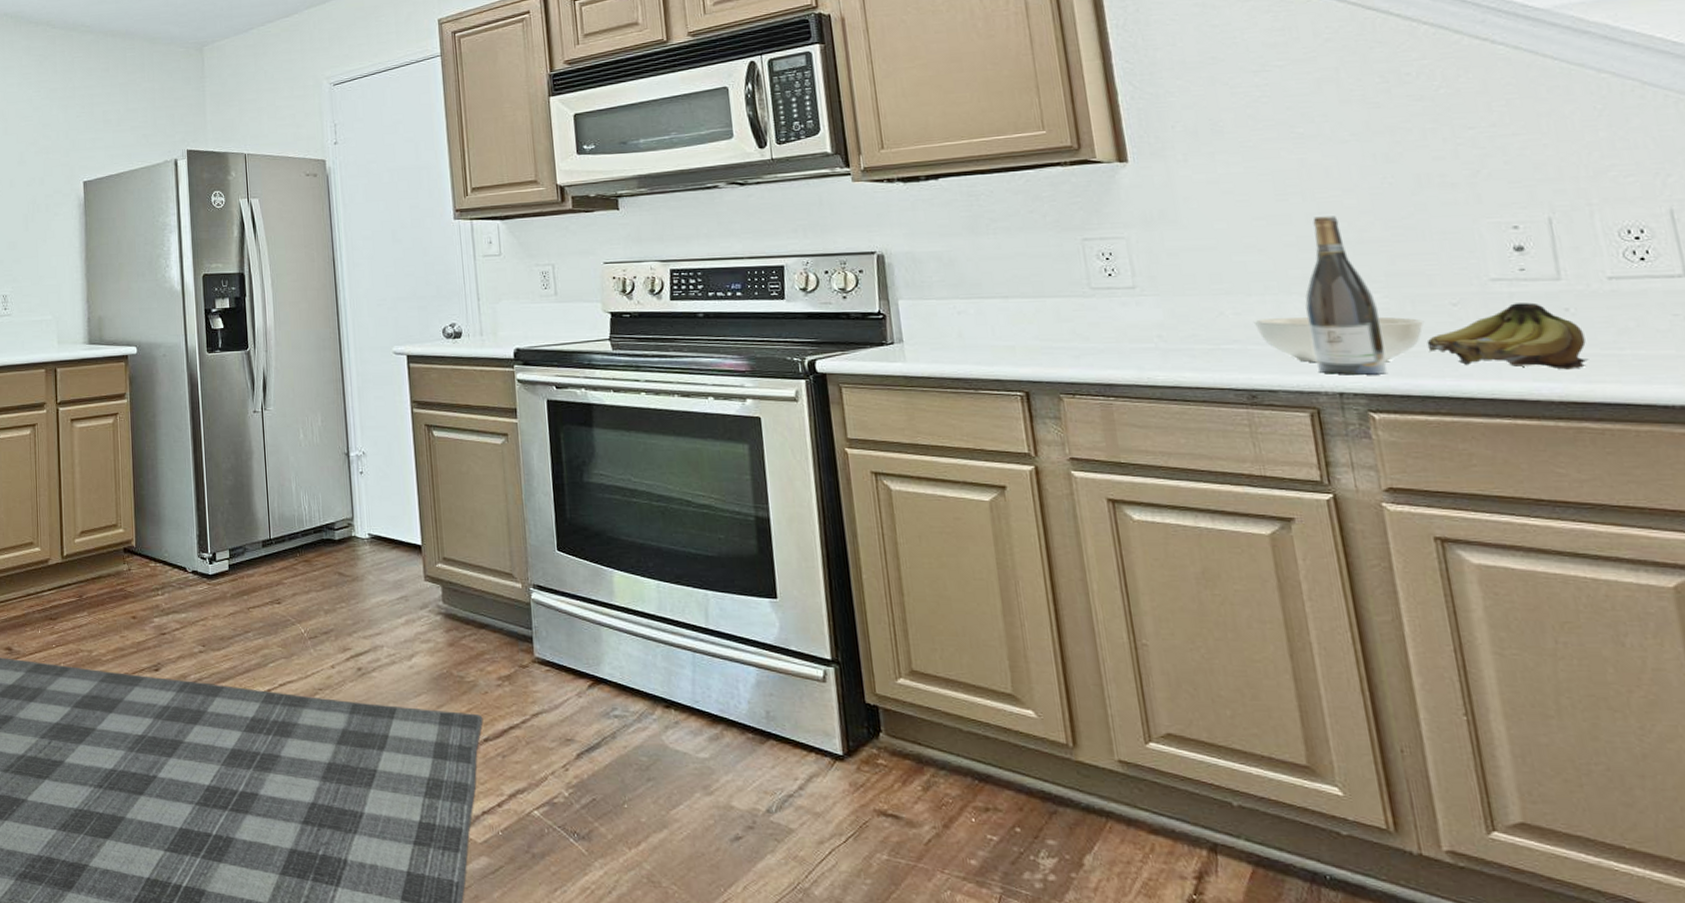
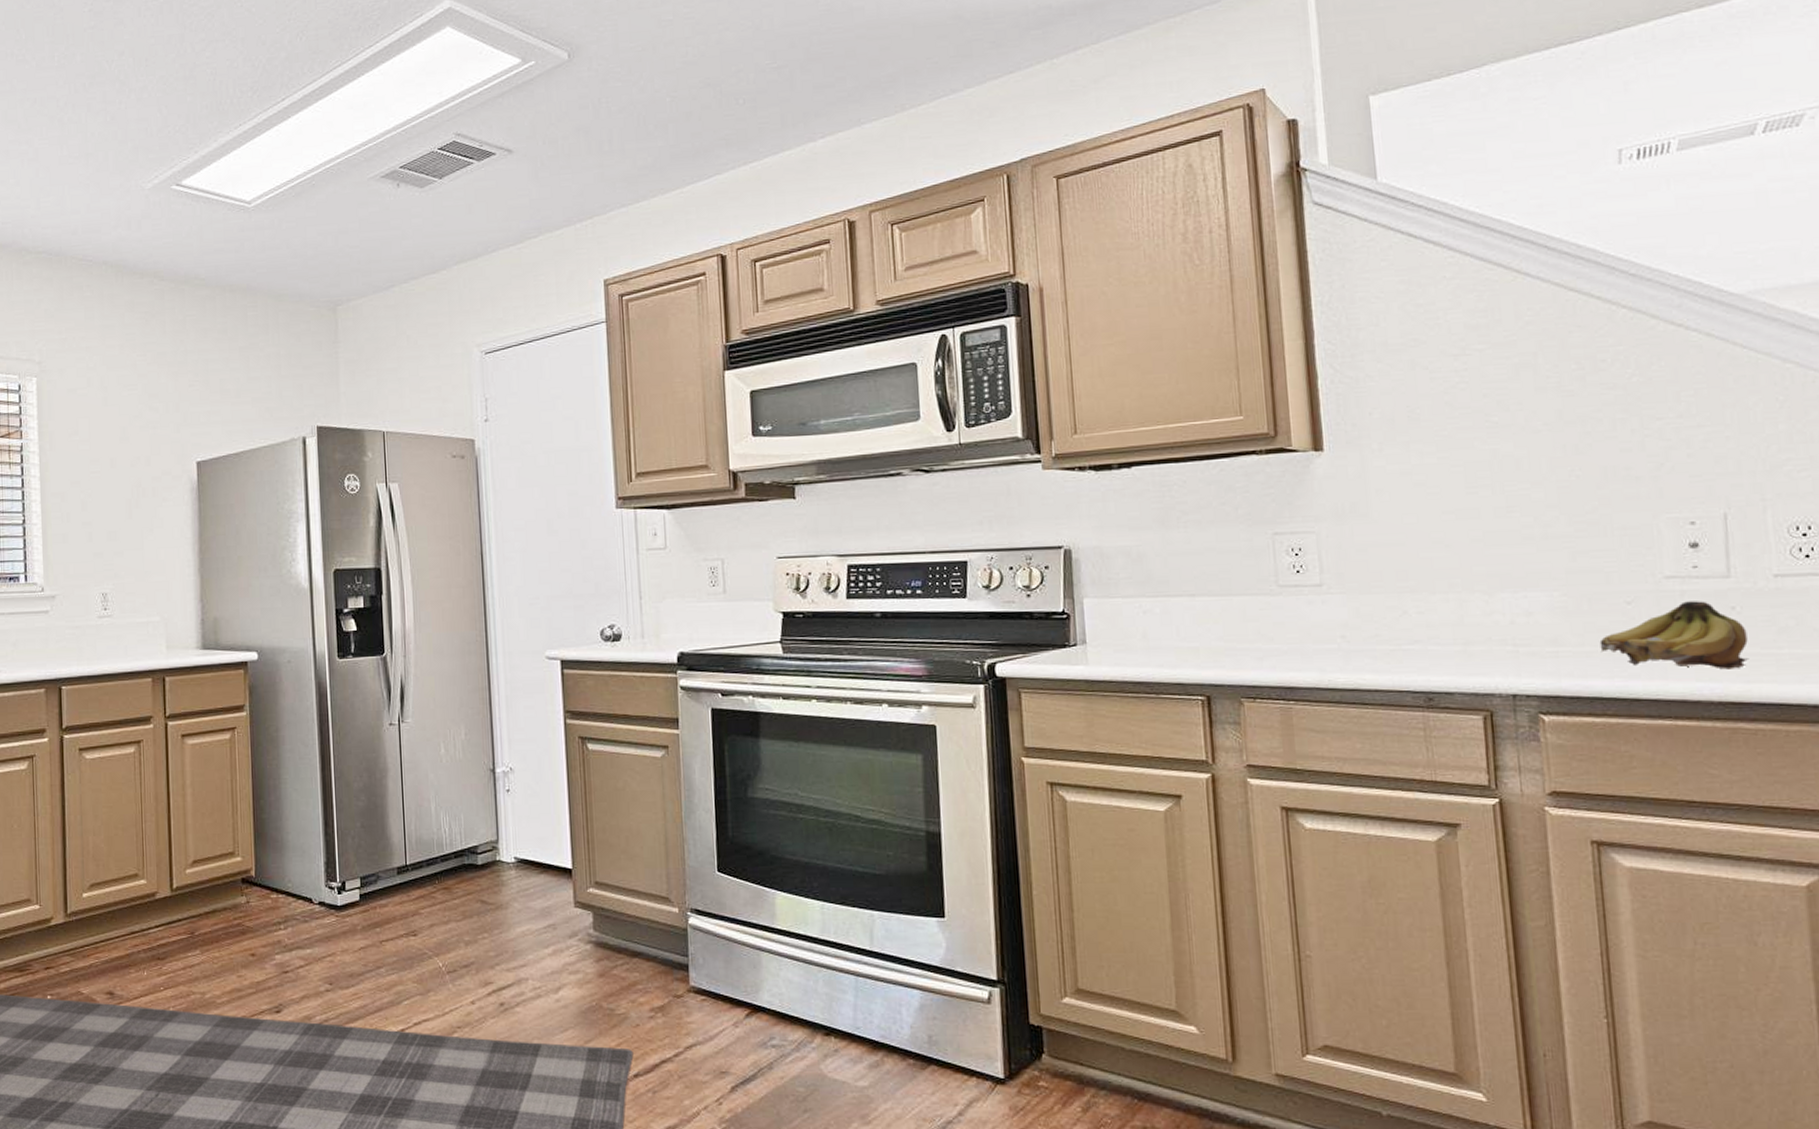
bowl: present [1253,316,1425,363] -> none [1435,615,1599,664]
wine bottle: present [1305,216,1387,375] -> none [1486,510,1560,676]

